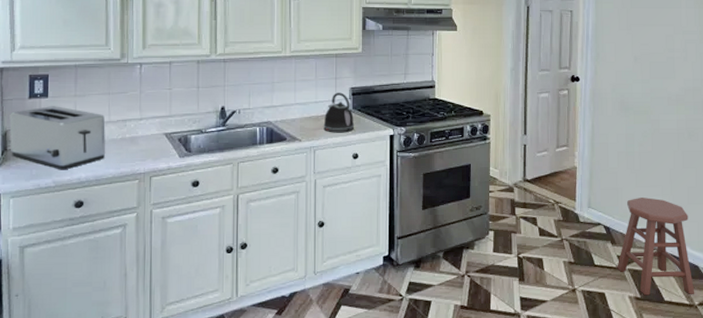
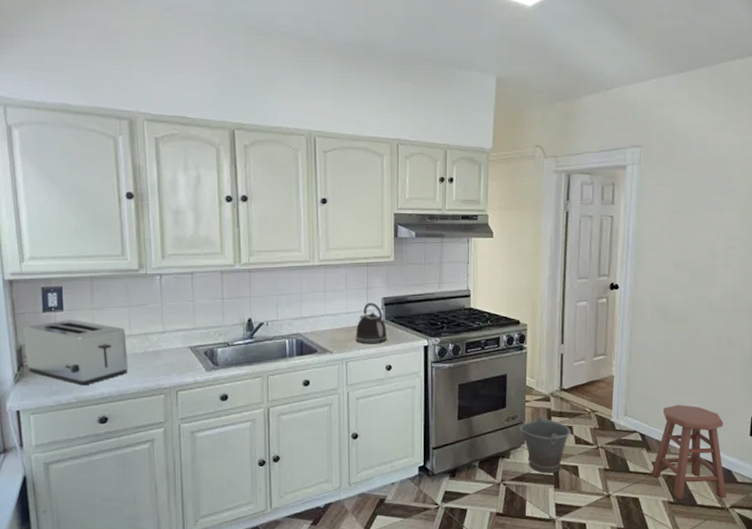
bucket: none [484,206,536,266] -> present [520,416,572,474]

